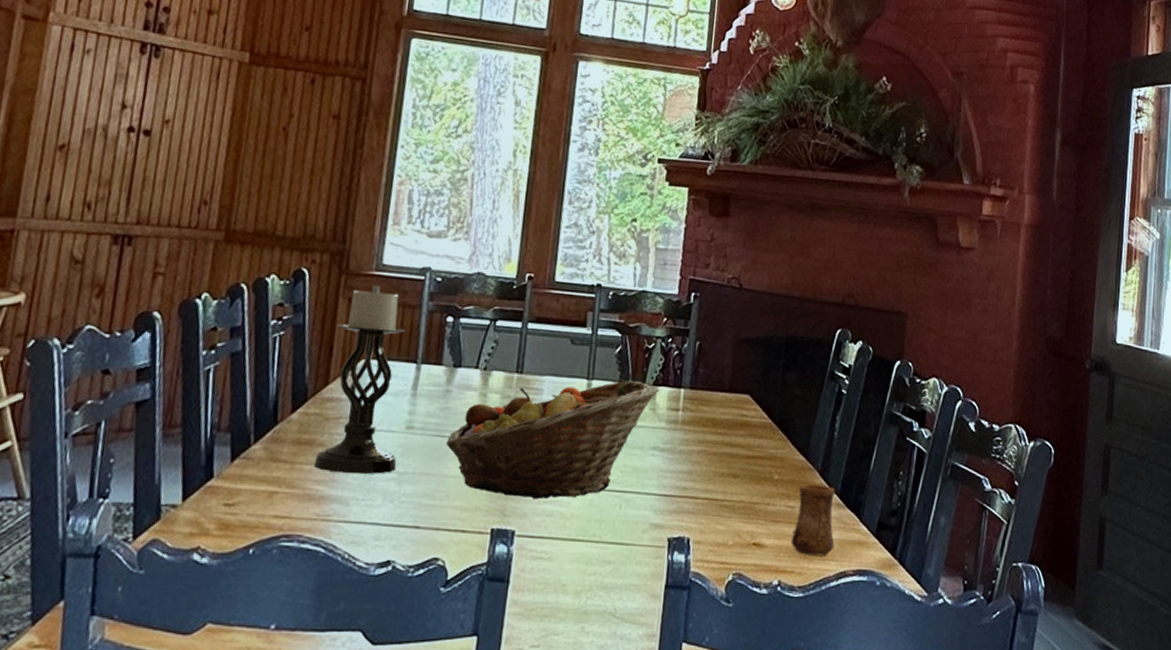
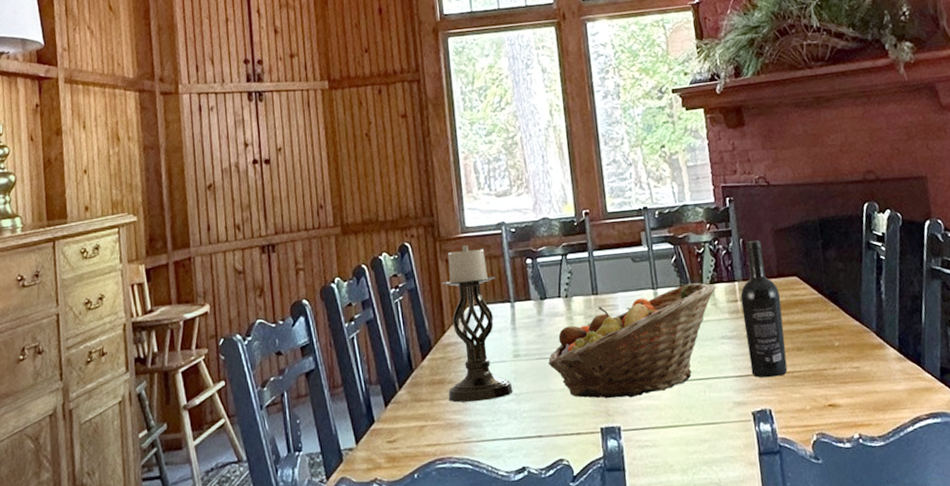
wine bottle: none [677,346,728,503] -> present [740,240,788,378]
cup: present [790,484,836,556] -> none [860,343,904,408]

